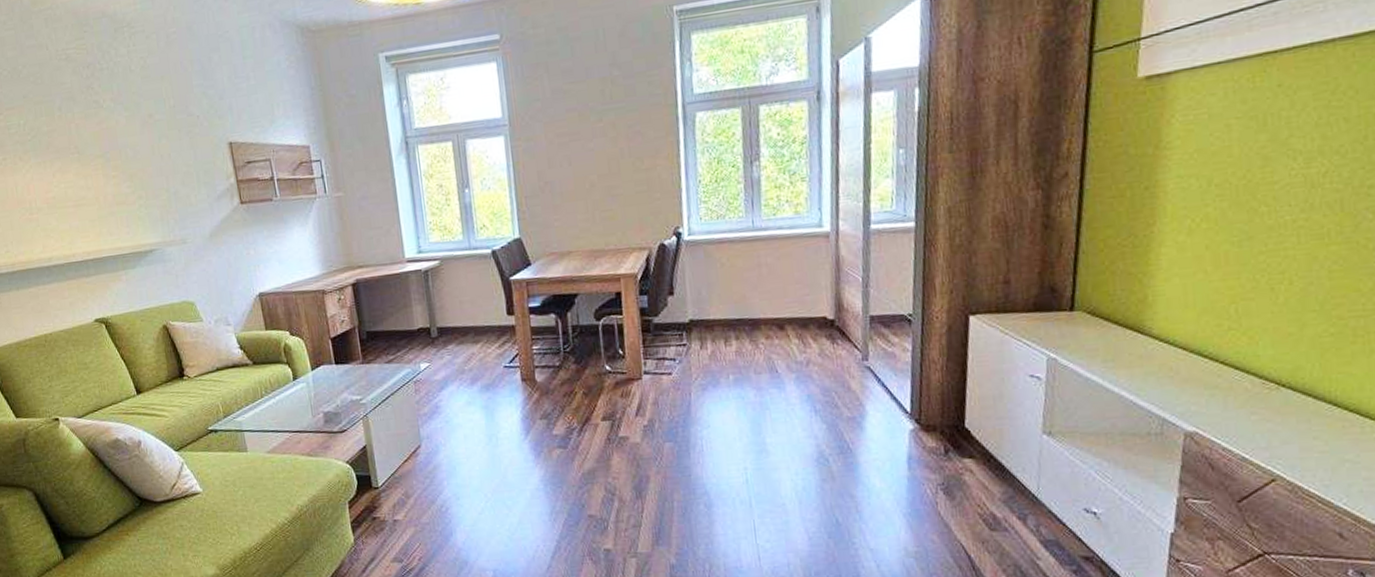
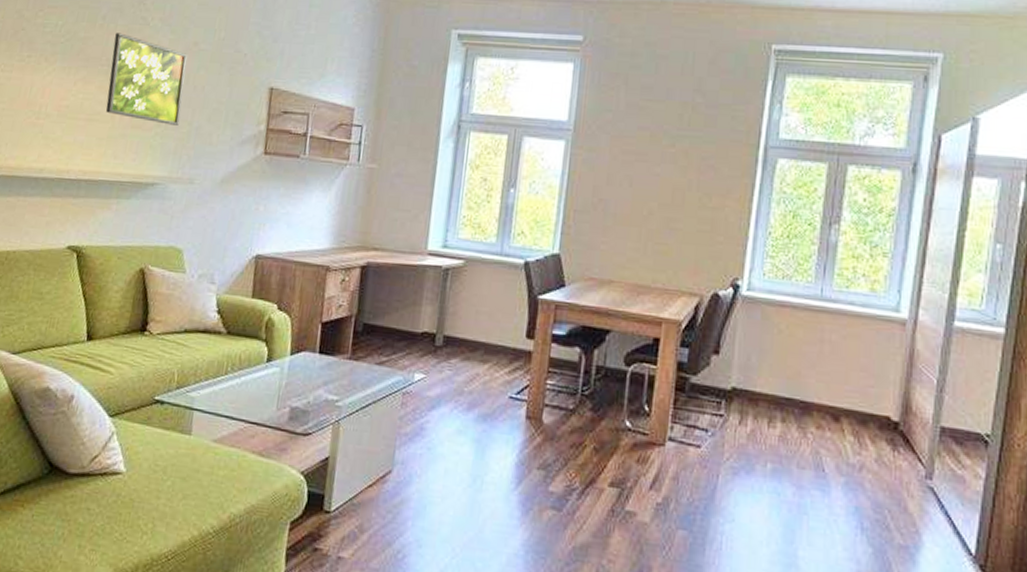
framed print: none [75,120,158,197] -> present [105,32,187,125]

